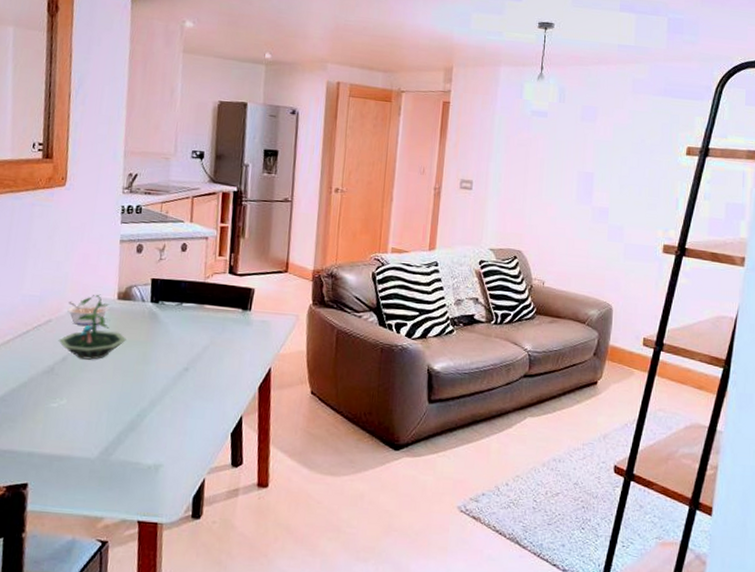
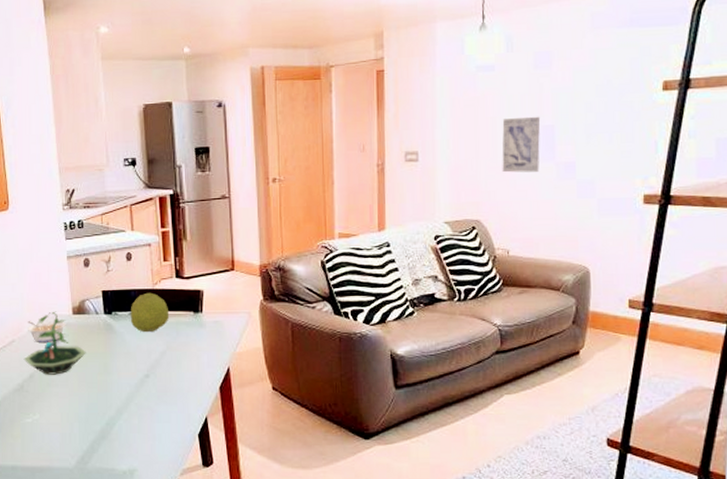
fruit: none [177,285,218,326] -> present [130,292,170,333]
wall art: none [545,161,583,213] -> present [502,116,541,173]

